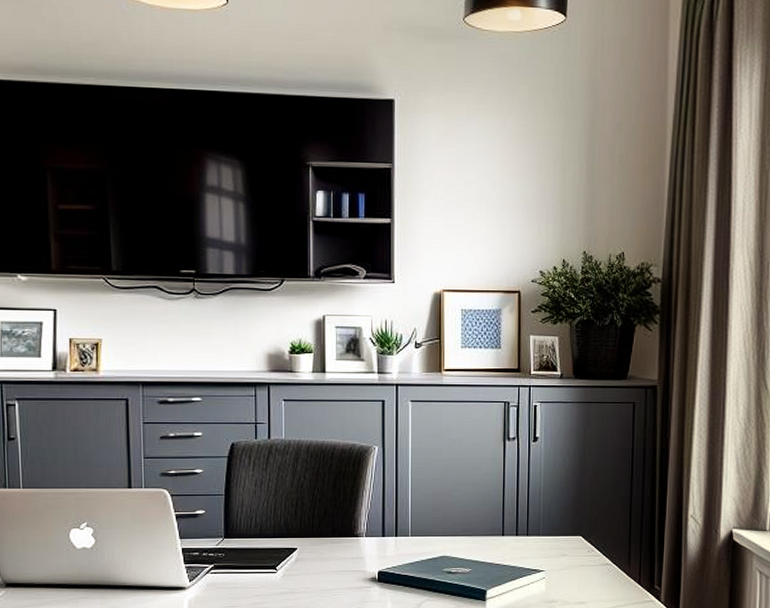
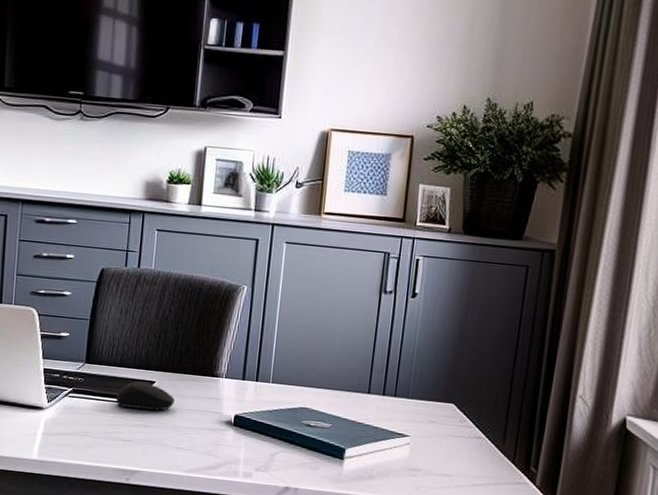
computer mouse: none [258,550,318,577] -> present [115,381,175,411]

